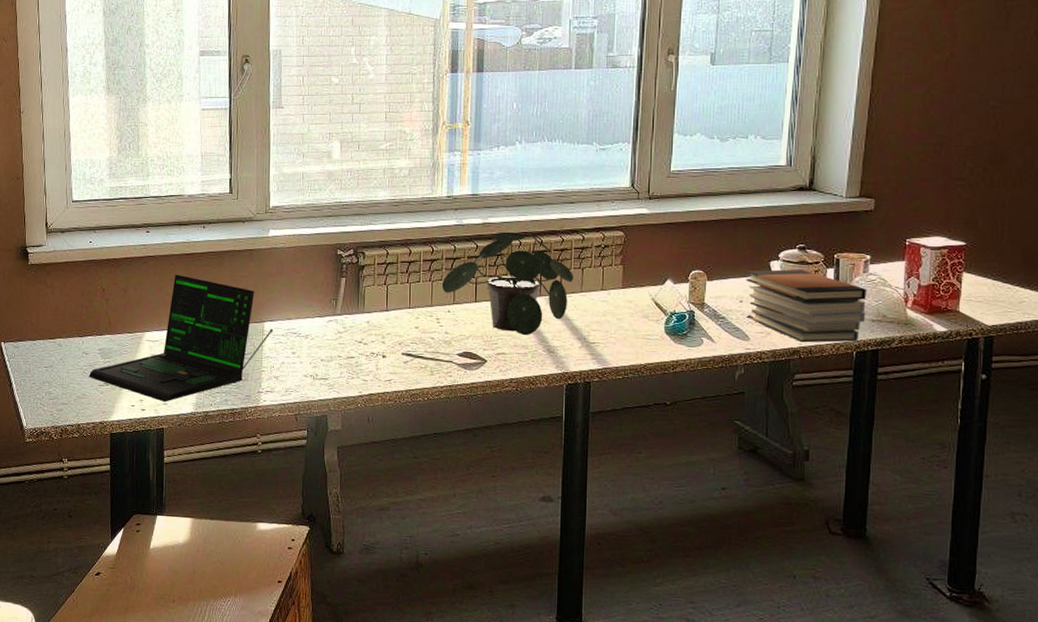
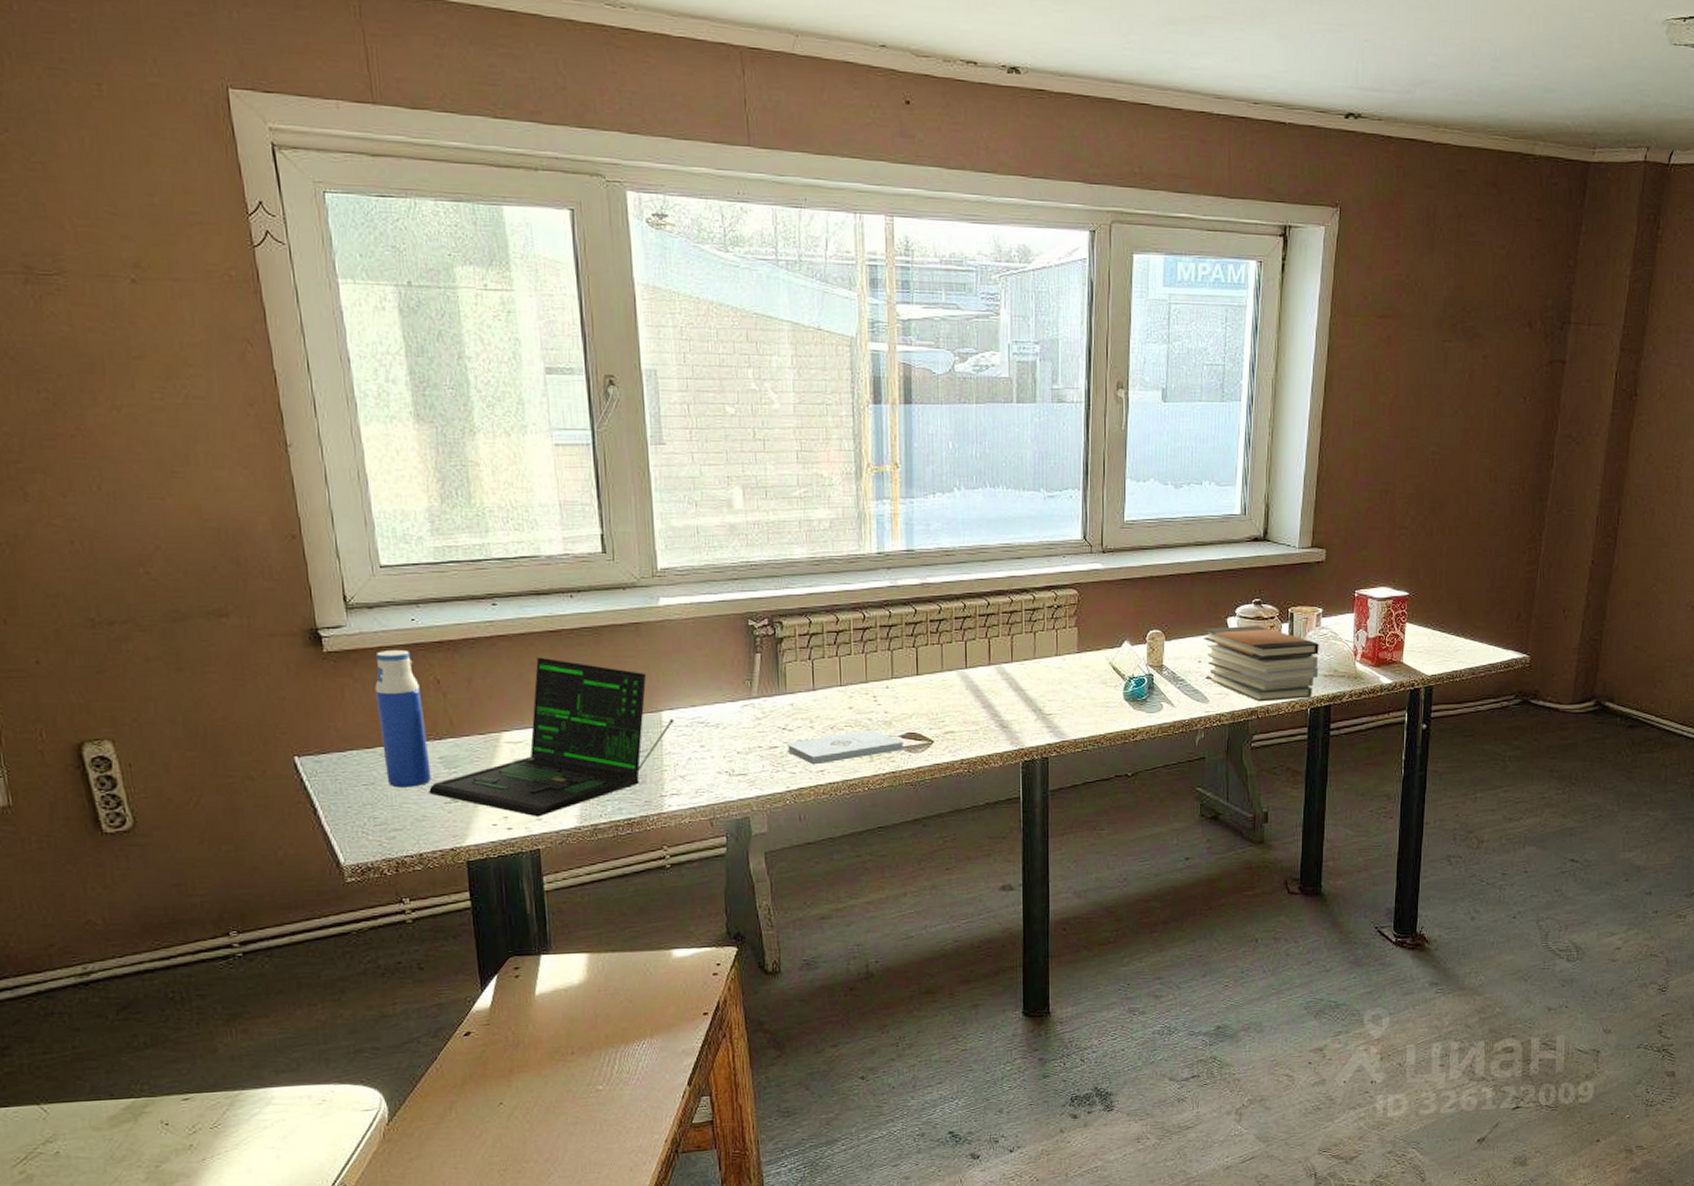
water bottle: none [59,264,92,372] -> present [375,649,431,788]
notepad: none [361,347,460,375] -> present [786,729,903,765]
potted plant: present [442,231,574,335] -> none [878,593,1026,710]

